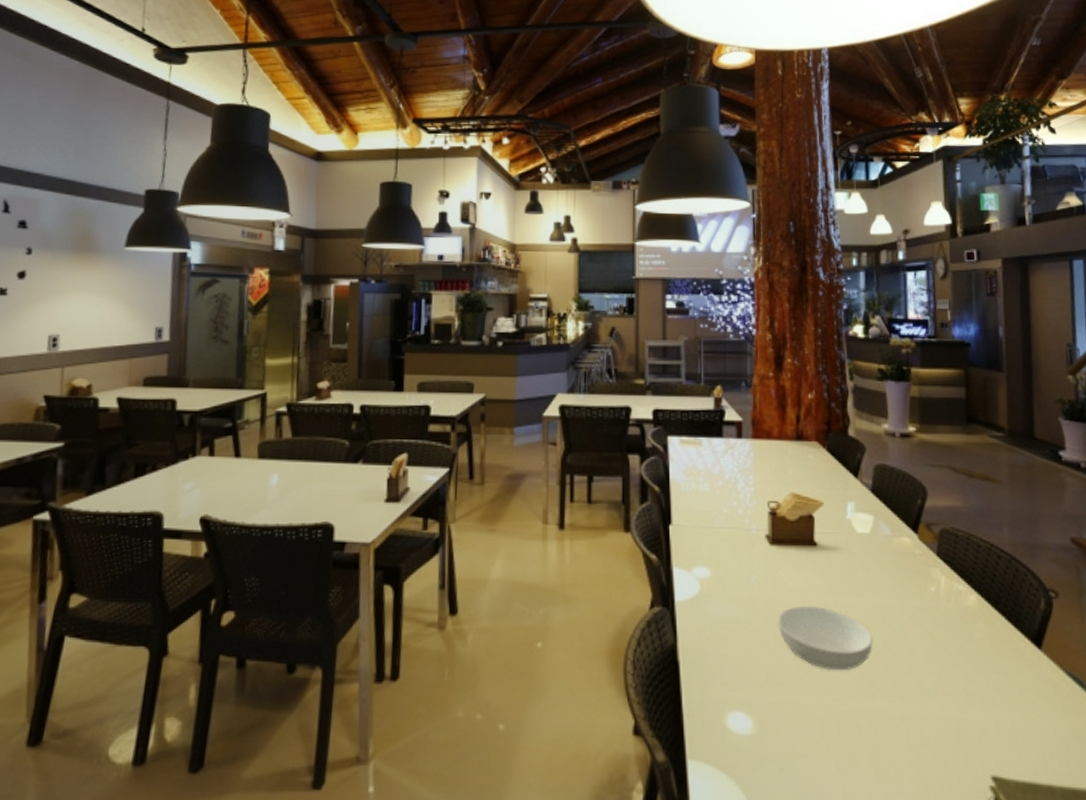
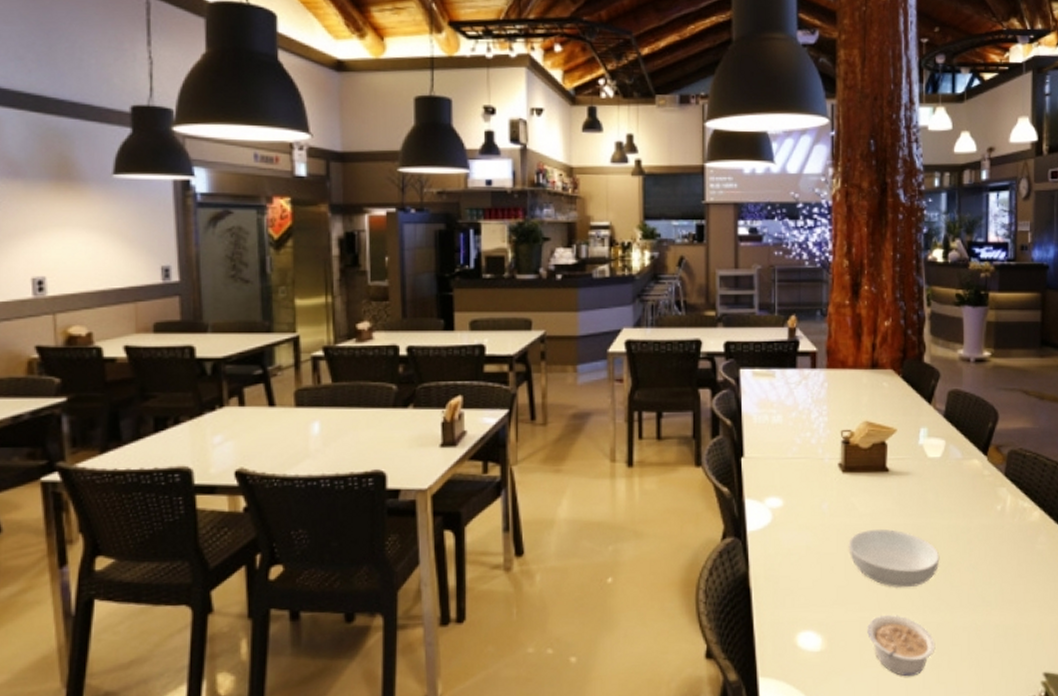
legume: none [799,698,873,770] -> present [867,614,936,677]

